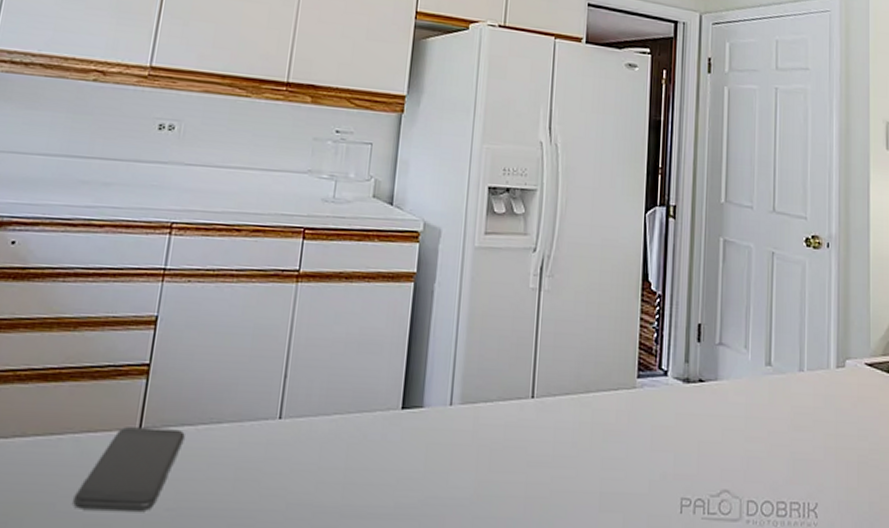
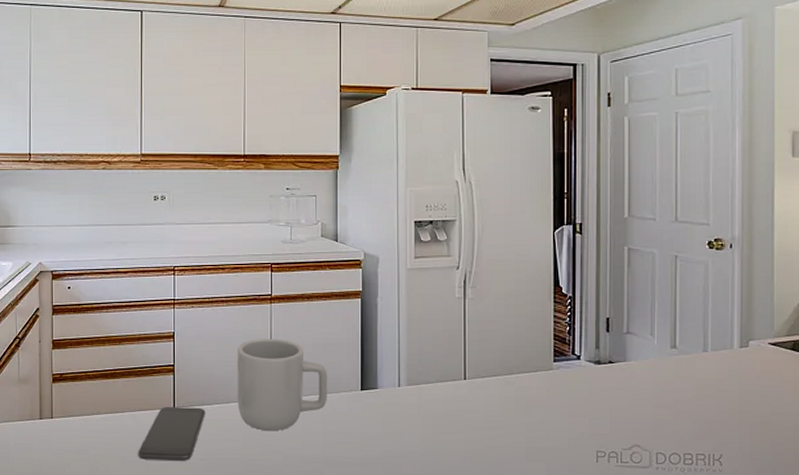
mug: none [232,330,360,467] -> present [237,338,327,431]

